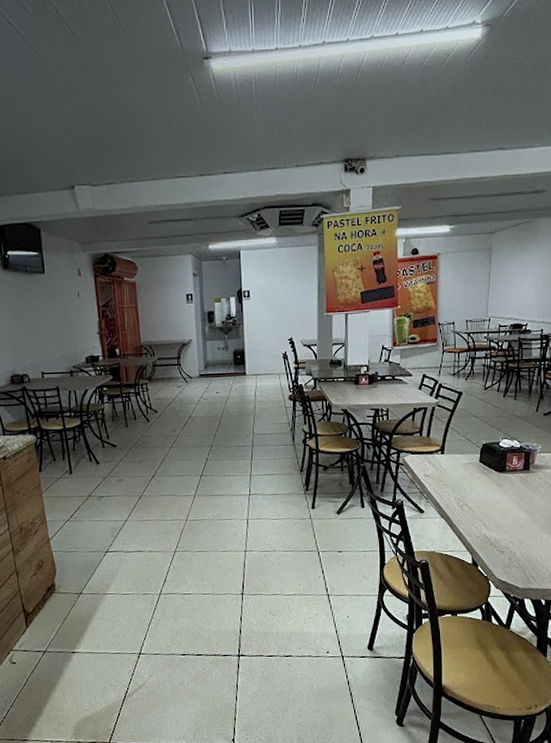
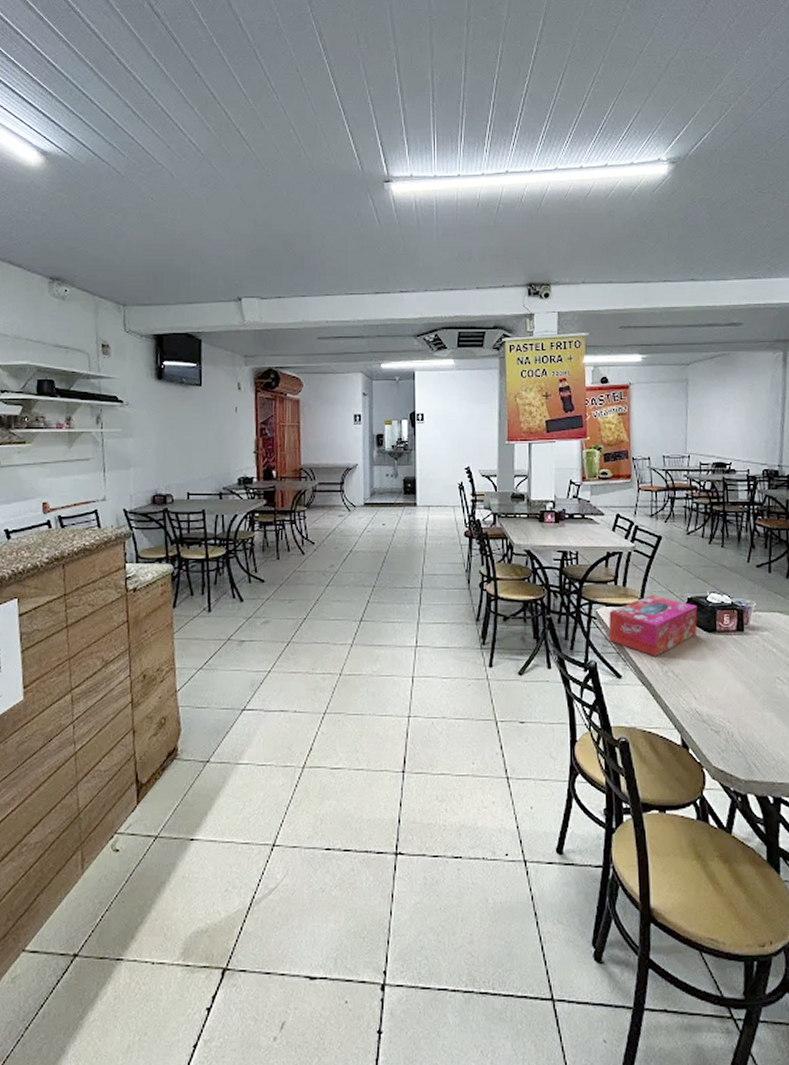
tissue box: none [413,443,491,494] -> present [608,595,698,656]

